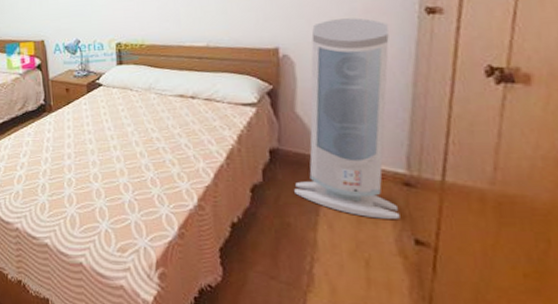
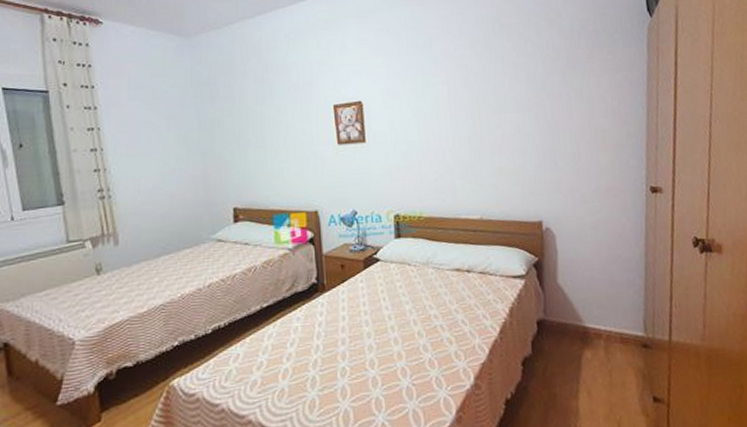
air purifier: present [294,18,400,219] -> none [559,194,642,381]

